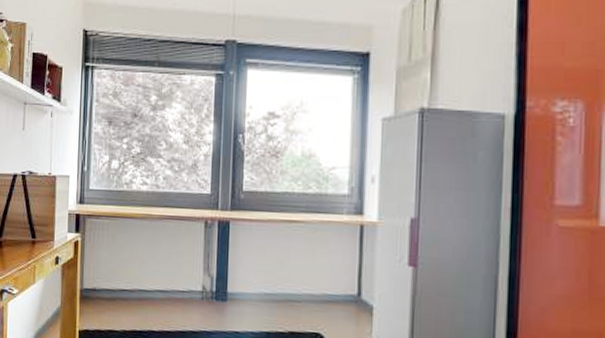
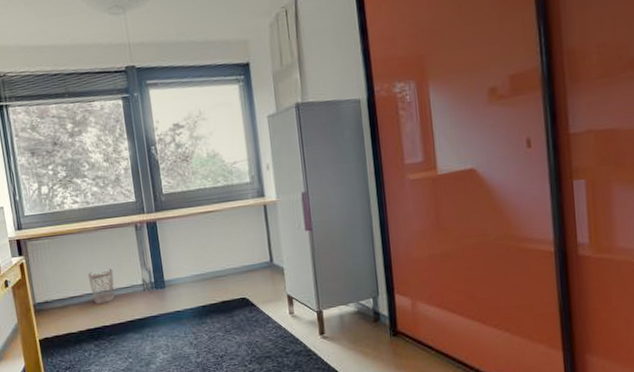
wastebasket: none [143,265,172,305] -> present [87,268,115,304]

